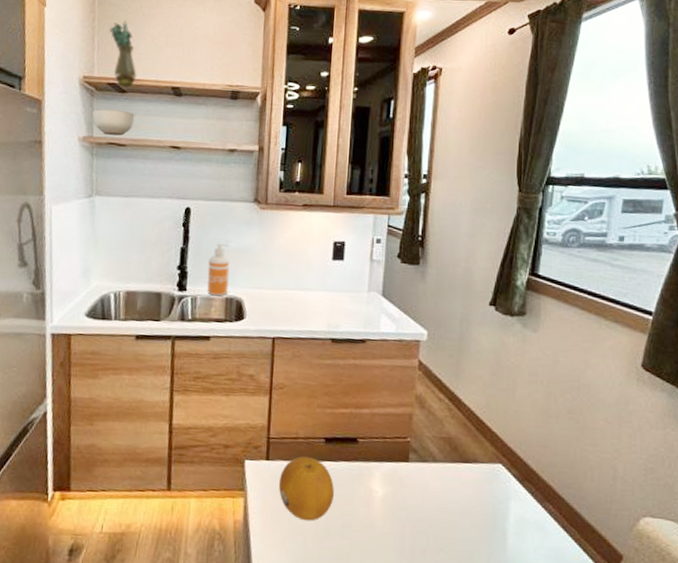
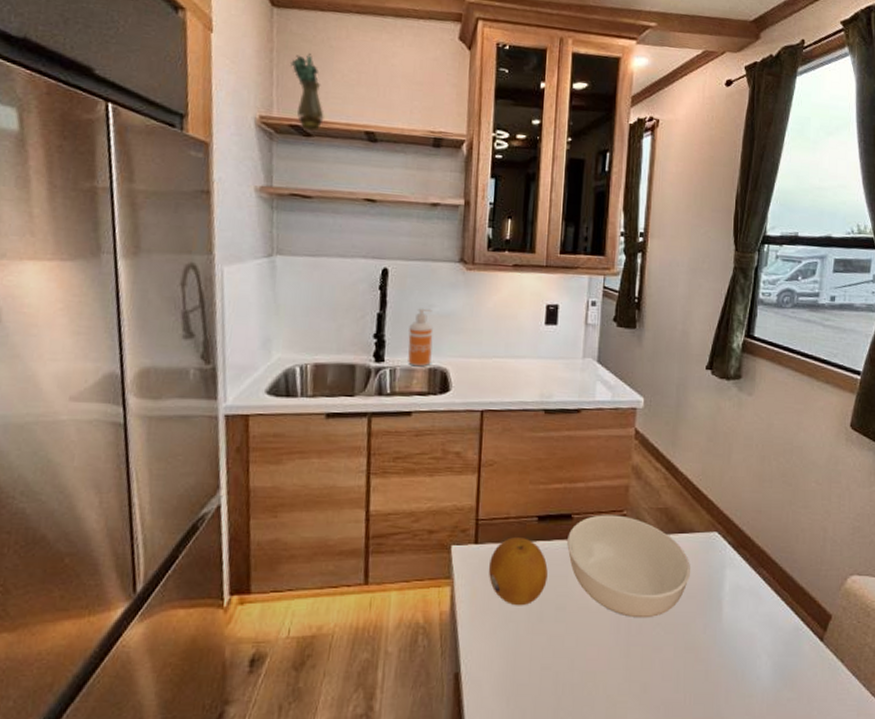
bowl: present [91,109,135,136] -> none [270,155,323,186]
bowl: none [353,440,475,543] -> present [567,514,691,618]

